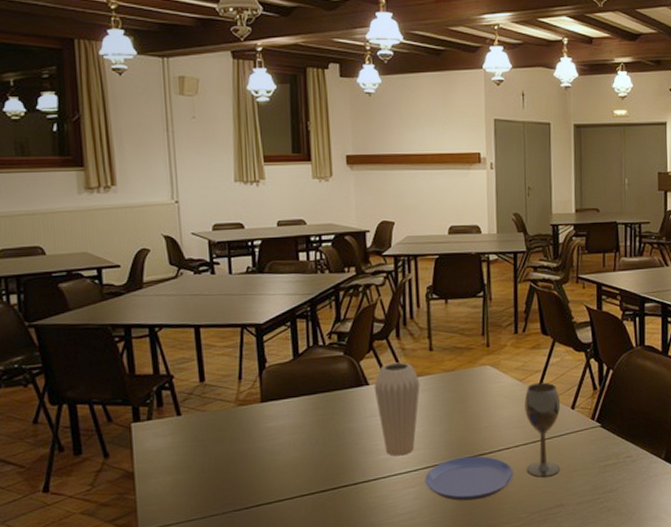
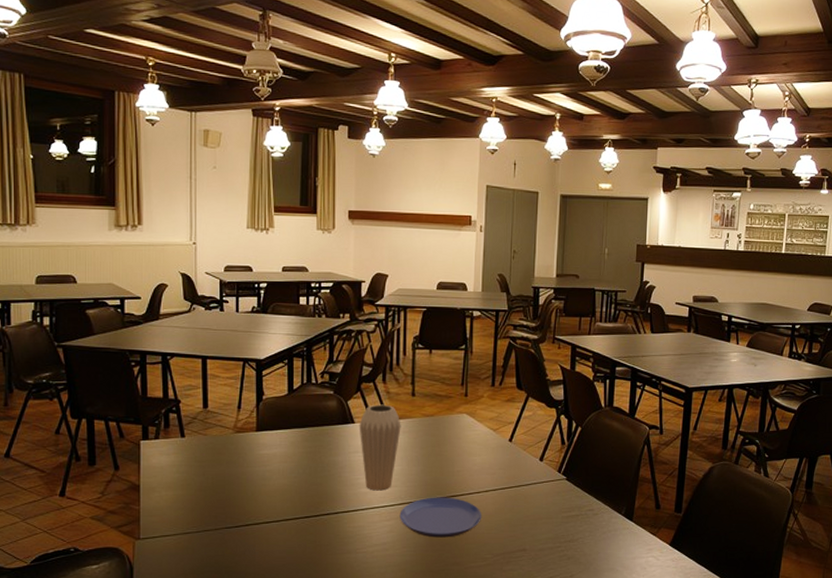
wine glass: present [524,382,560,477] -> none [495,433,529,522]

